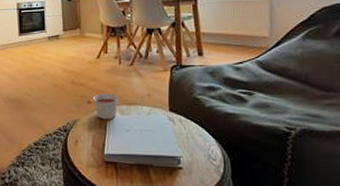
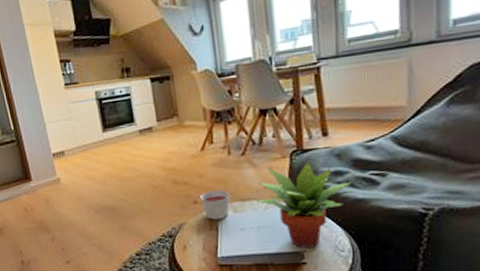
succulent plant: none [140,75,223,154] -> present [255,160,352,248]

